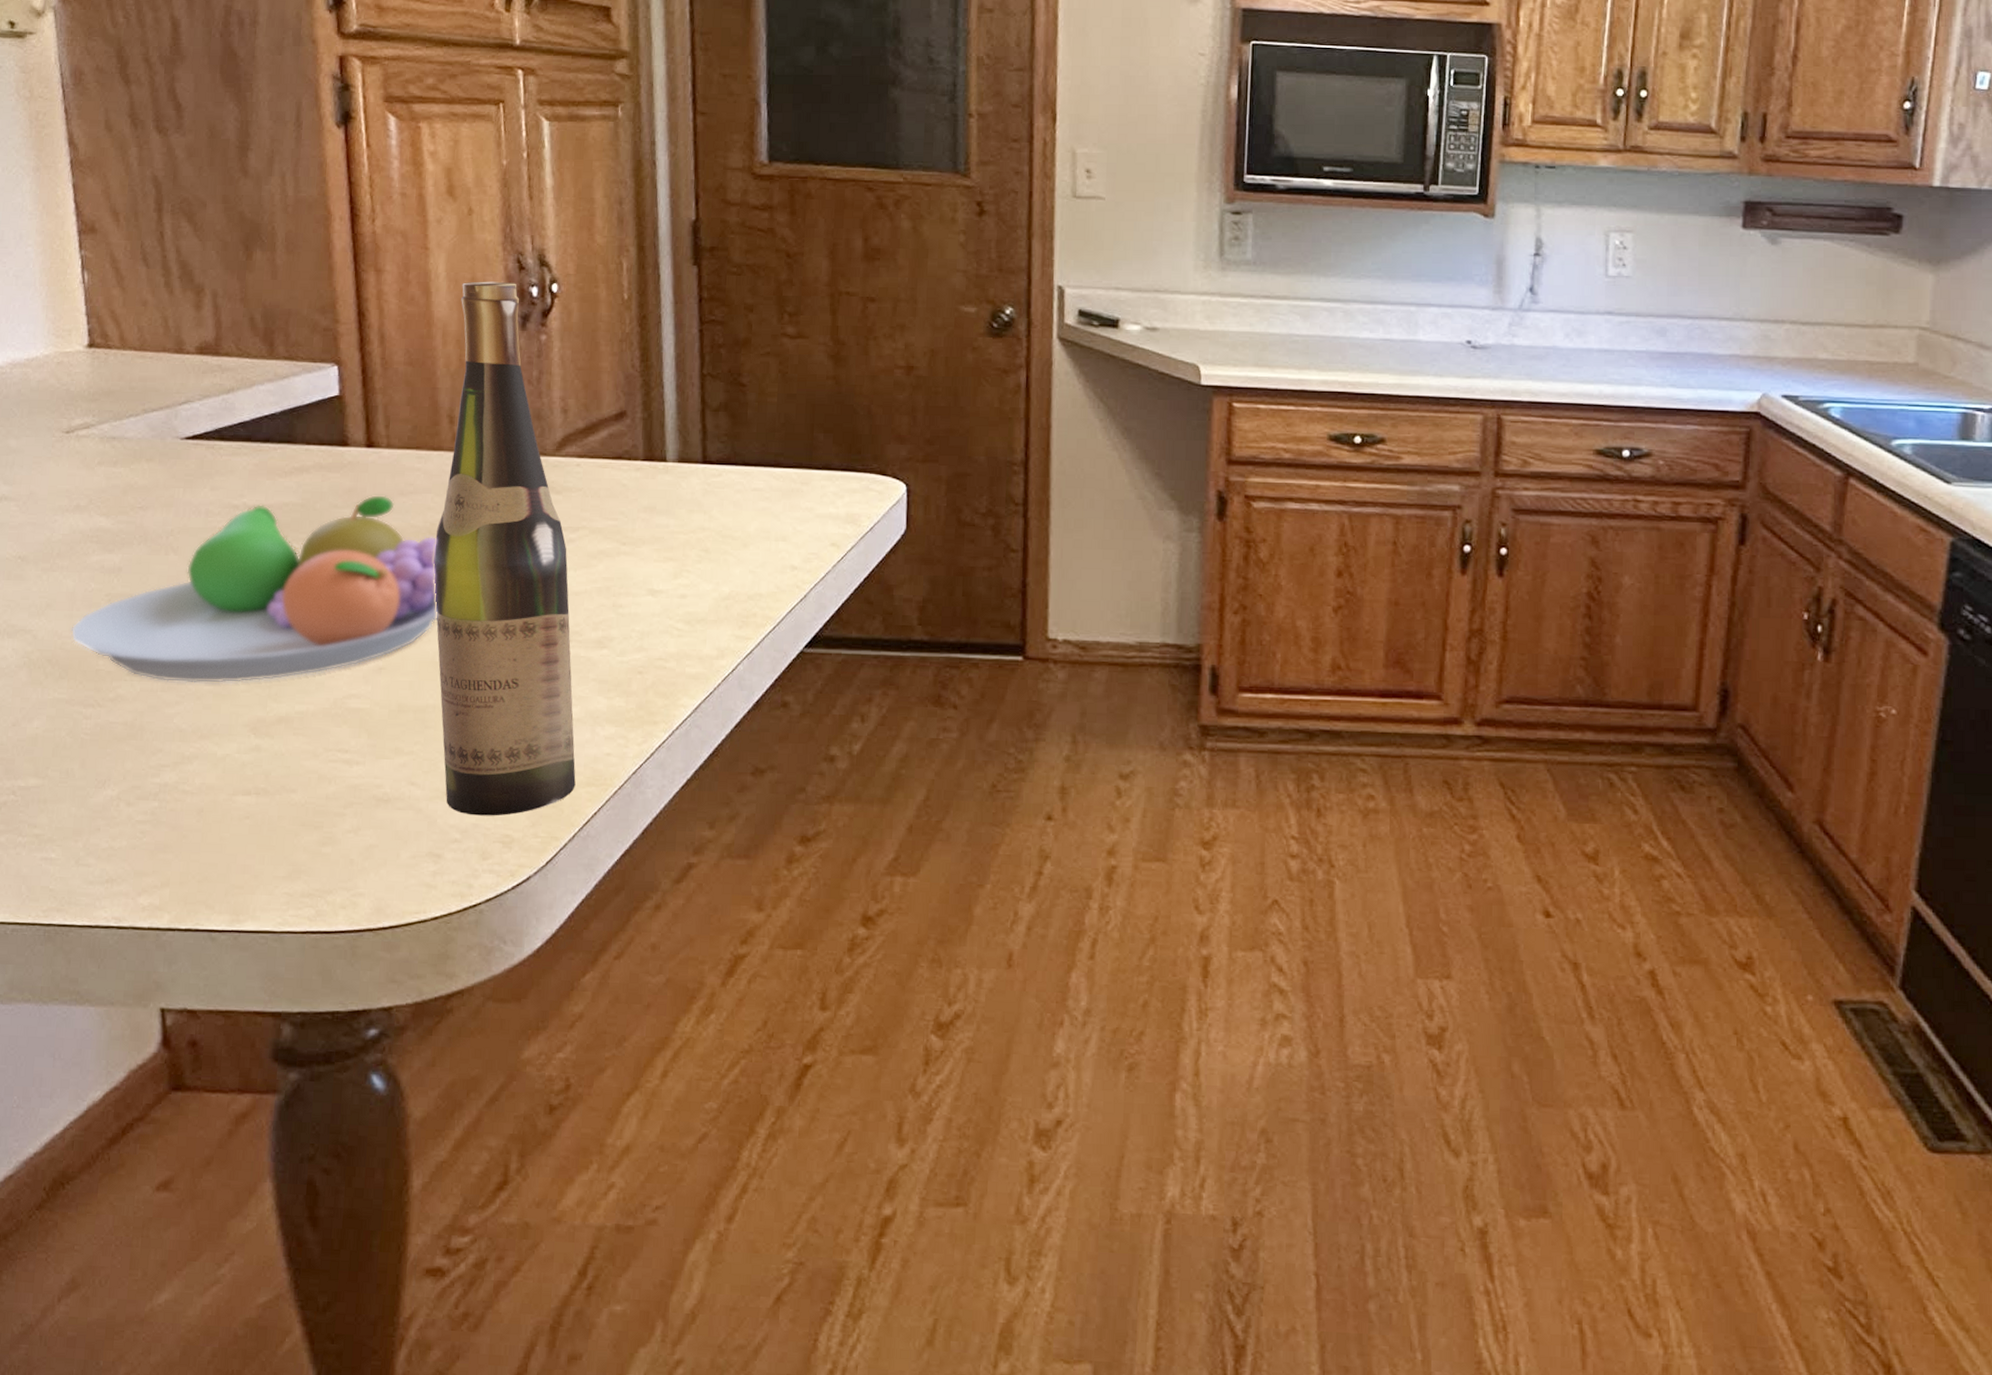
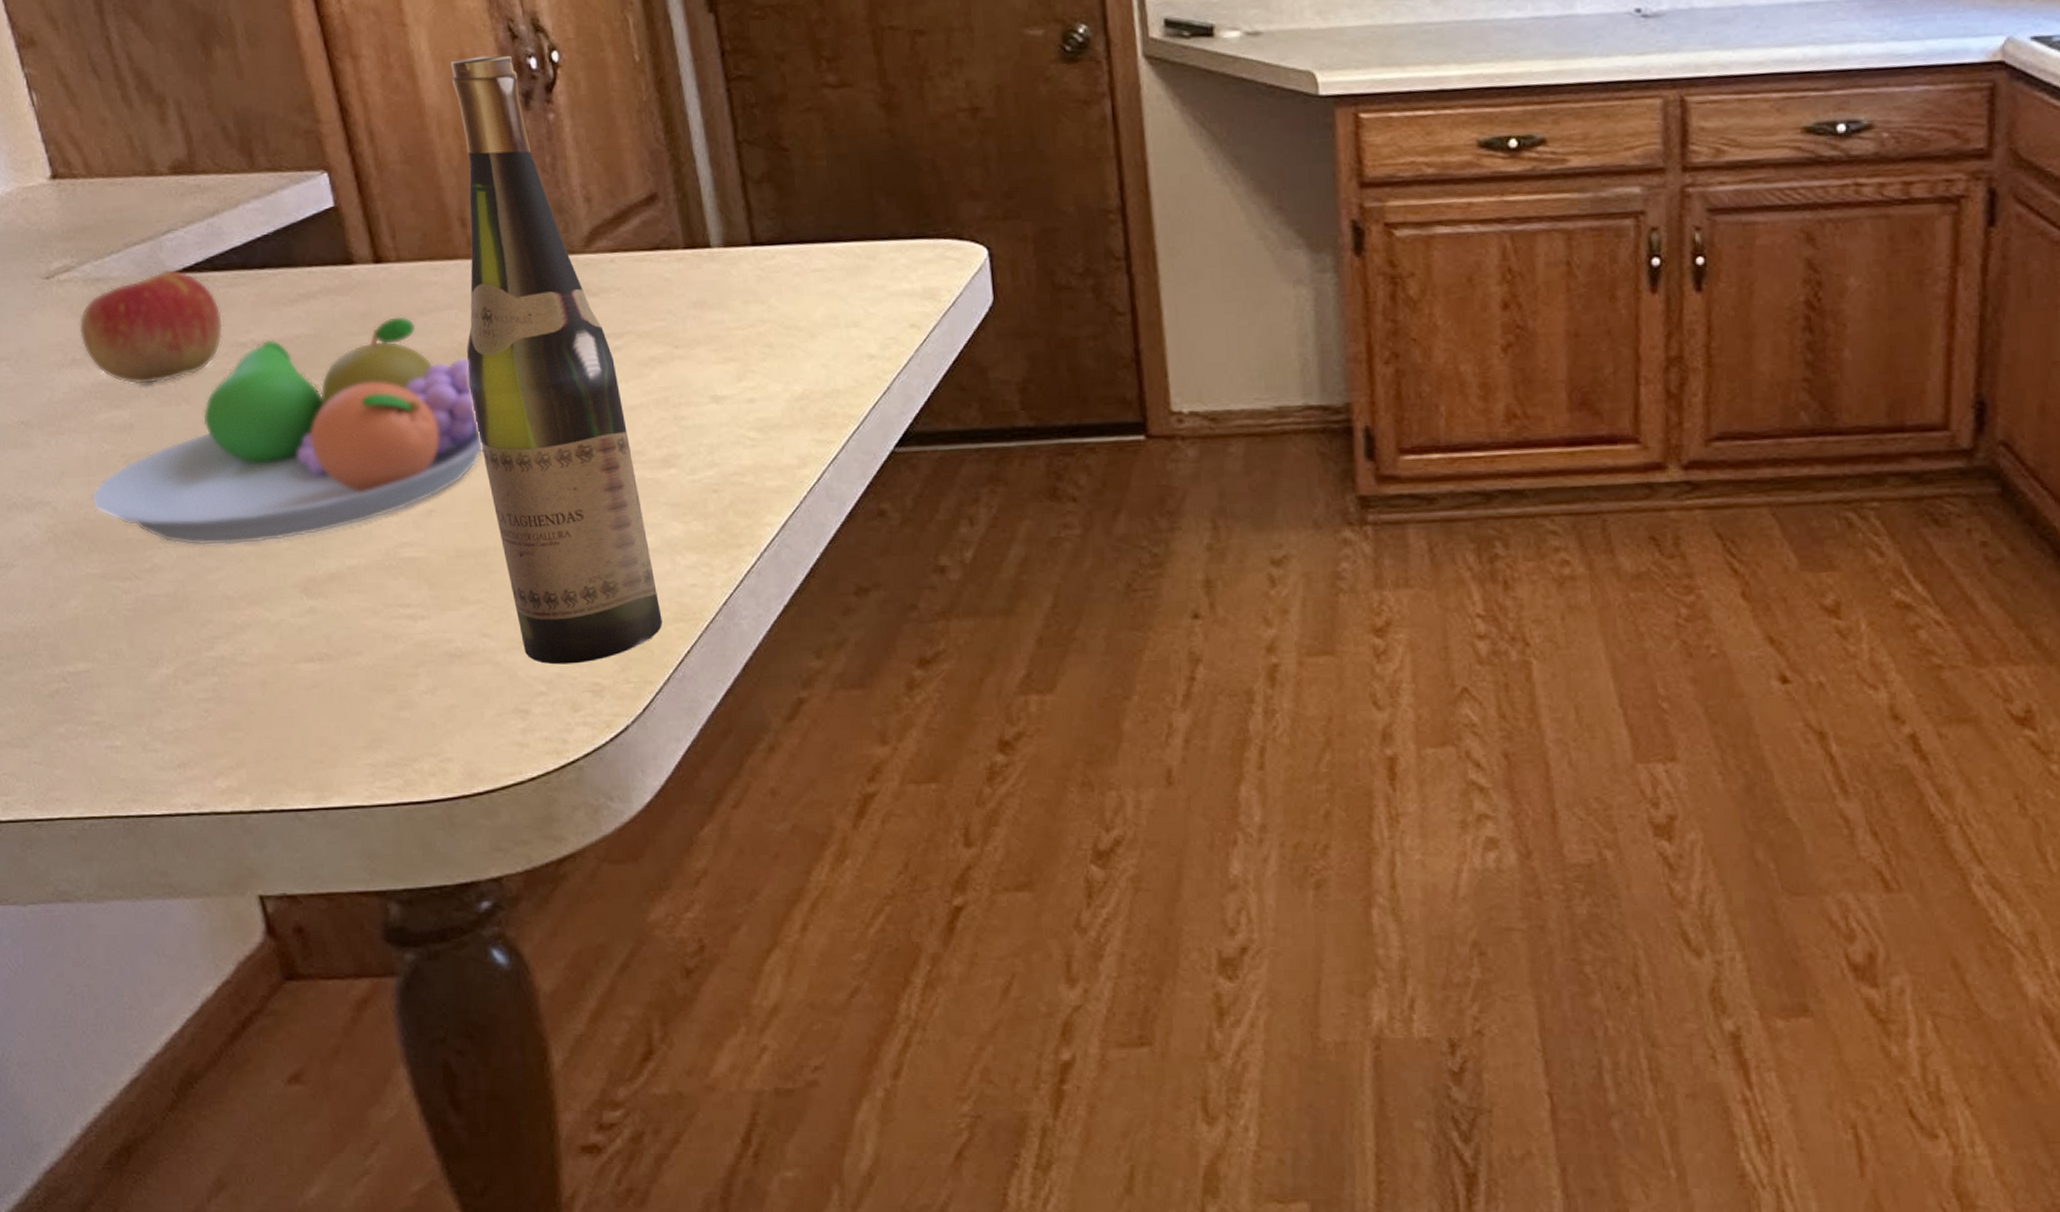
apple: none [87,435,221,534] -> present [79,269,223,385]

